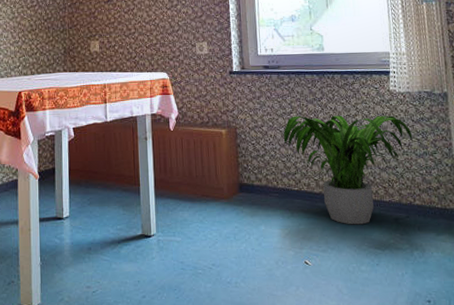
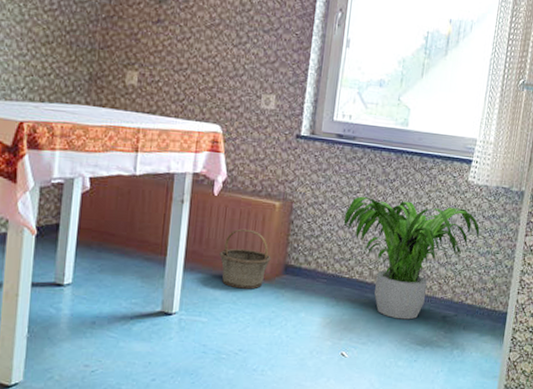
basket: none [182,156,226,209] -> present [219,228,271,289]

